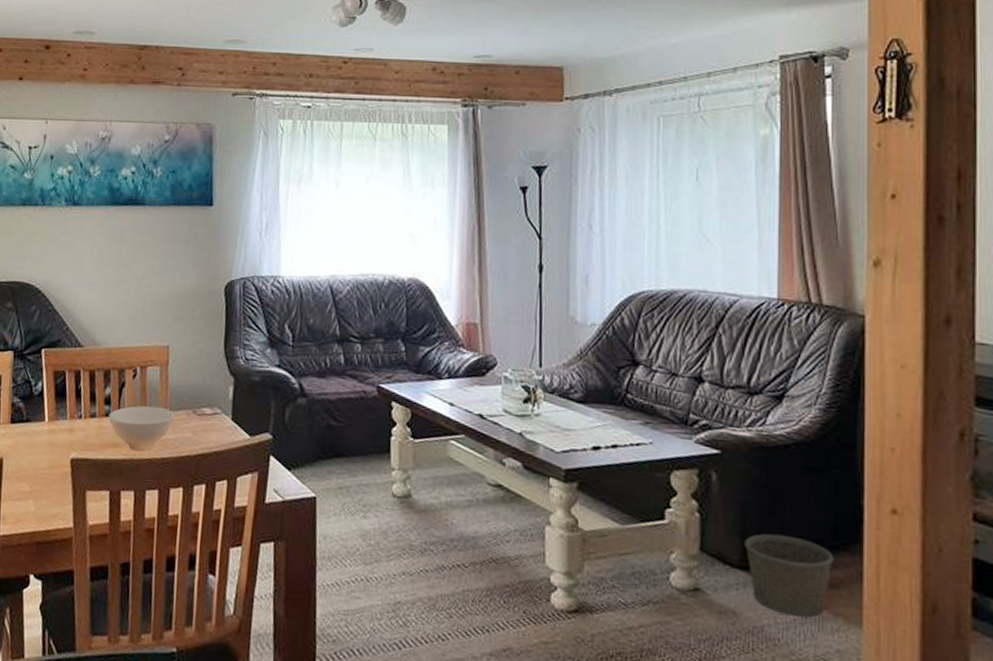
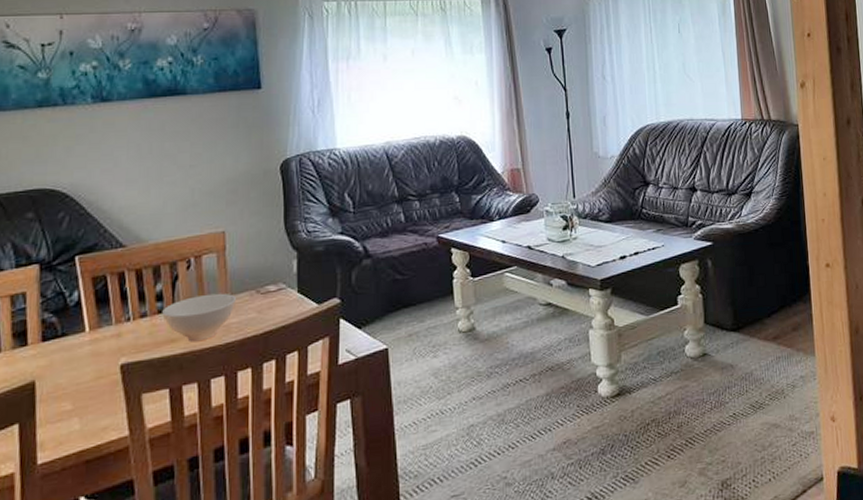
basket: present [744,533,834,617] -> none [734,298,793,359]

